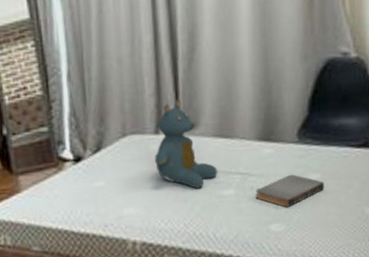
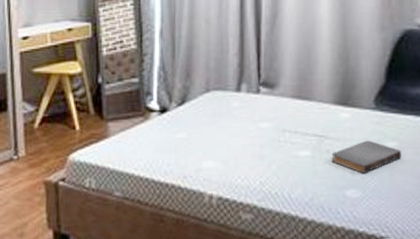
teddy bear: present [155,99,218,189] -> none [235,60,295,147]

